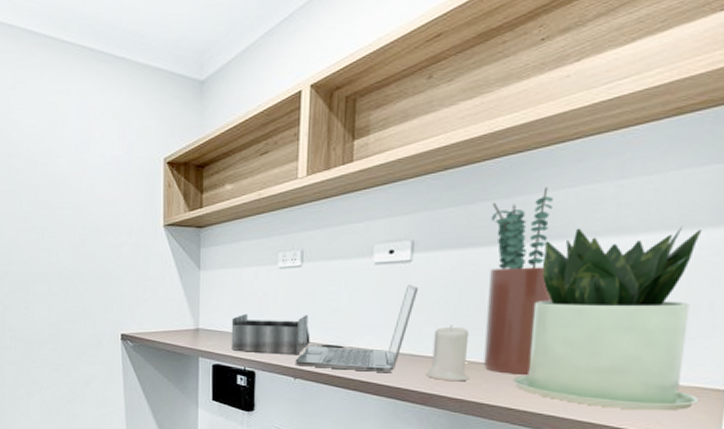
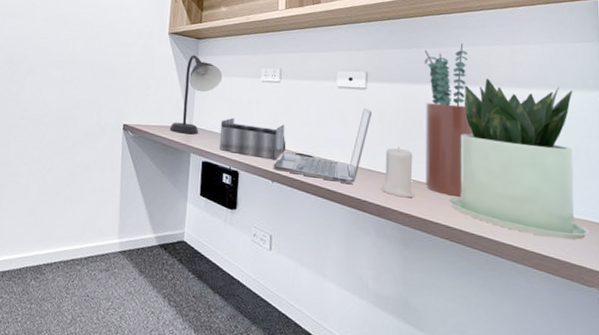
desk lamp: none [173,247,231,337] -> present [169,55,223,135]

